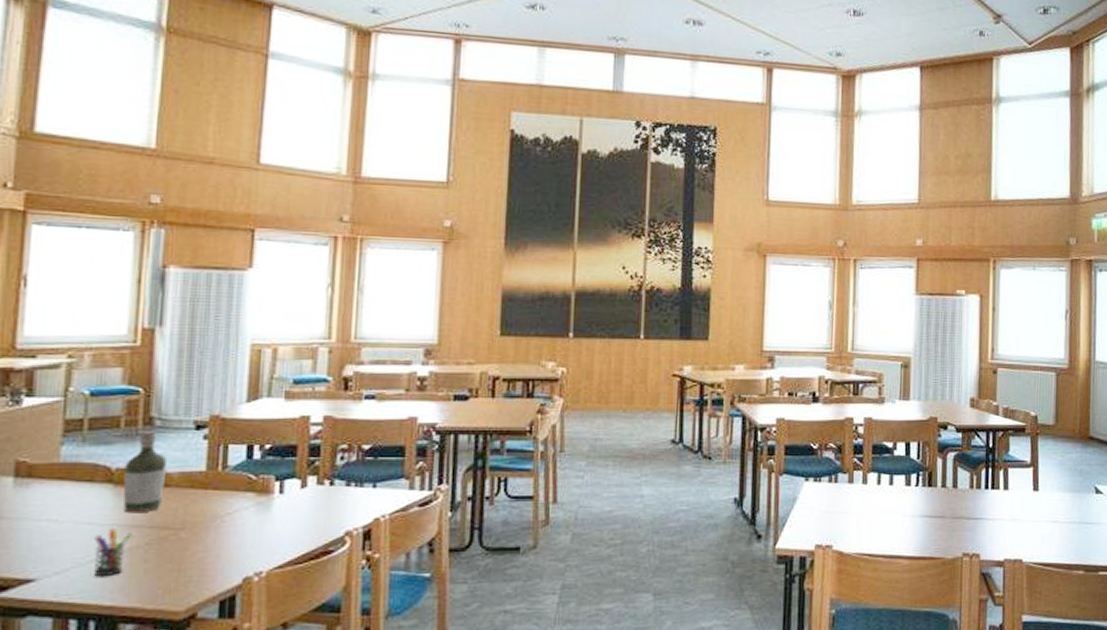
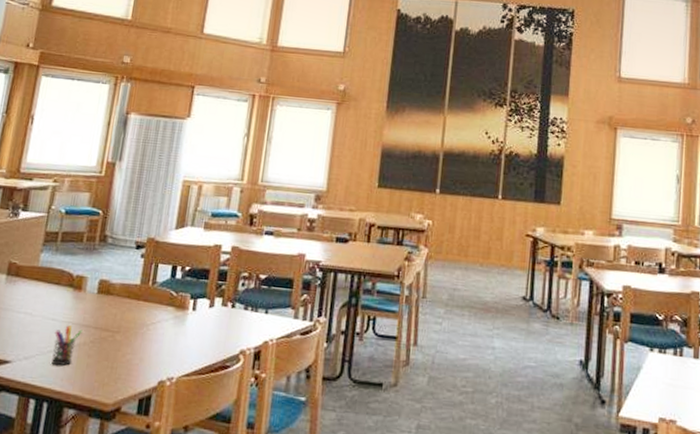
bottle: present [123,430,168,514] -> none [78,246,113,316]

